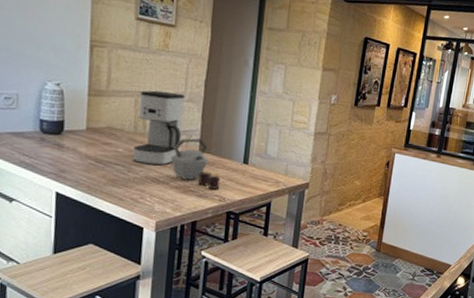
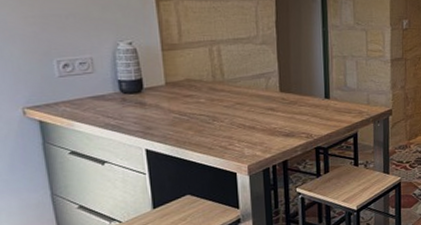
coffee maker: present [132,90,185,166] -> none [214,37,261,112]
kettle: present [171,138,221,189] -> none [253,79,305,127]

